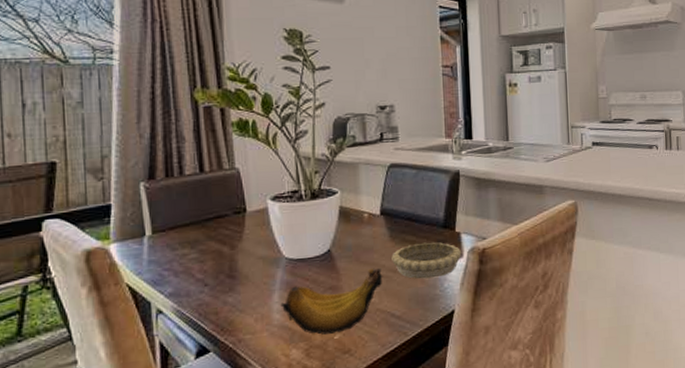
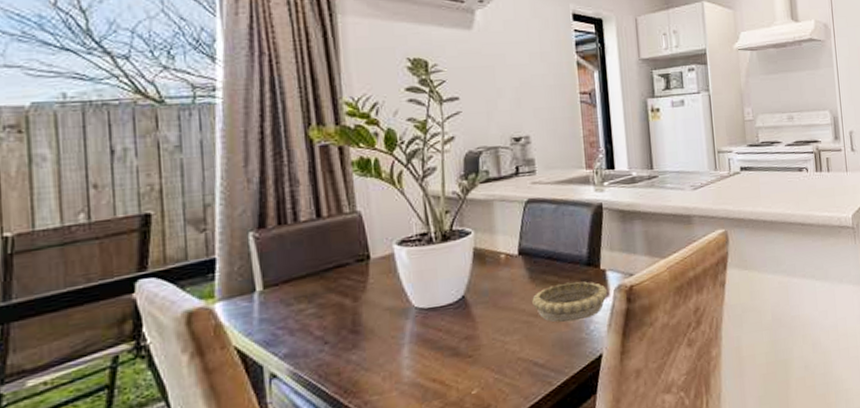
banana bunch: present [280,267,383,335] -> none [411,312,524,391]

